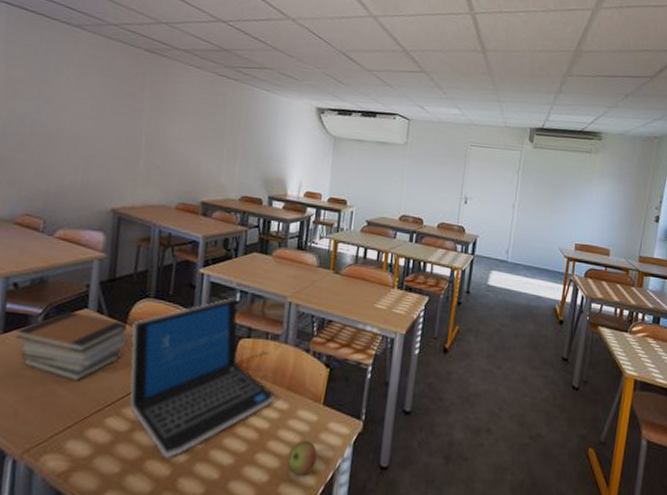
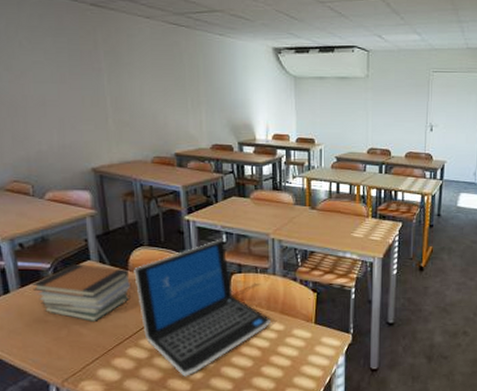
apple: present [287,440,317,477] -> none [289,353,314,382]

